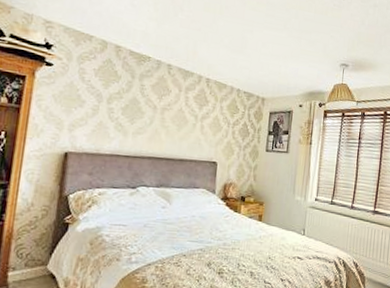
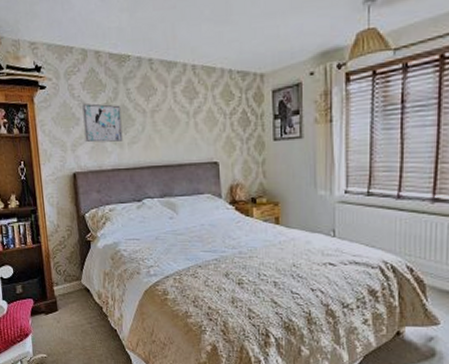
wall art: none [87,89,132,130] -> present [82,103,123,143]

